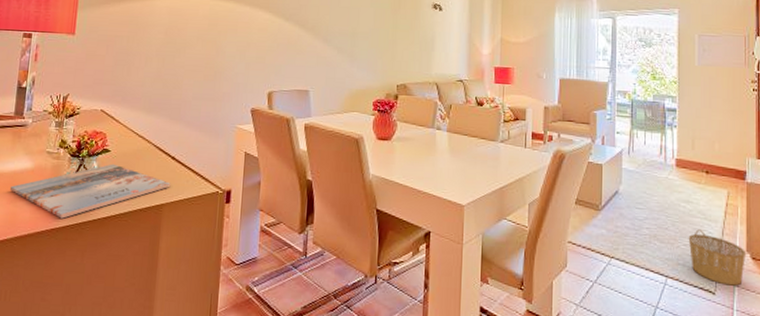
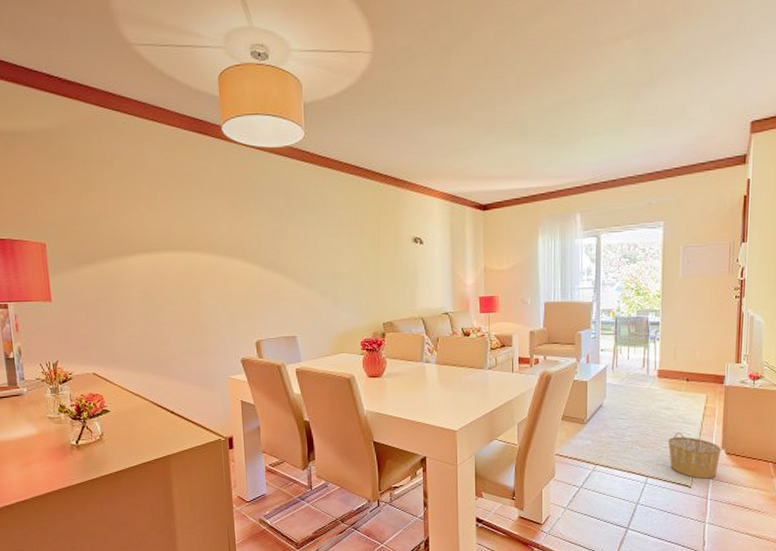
magazine: present [9,163,171,219] -> none [19,422,174,477]

